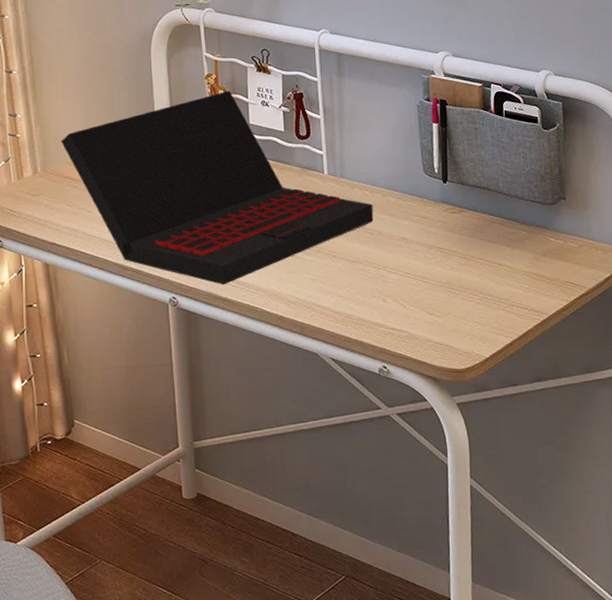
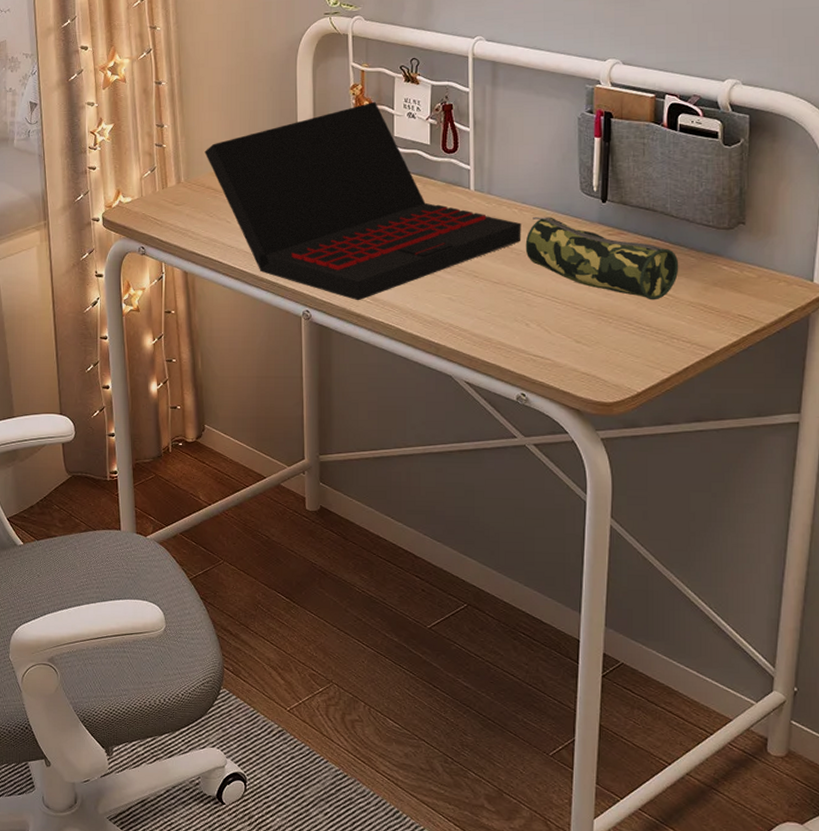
pencil case: none [377,197,514,272] -> present [525,217,679,300]

